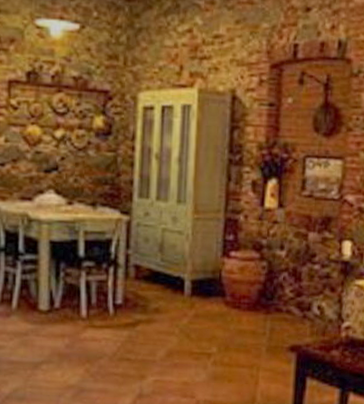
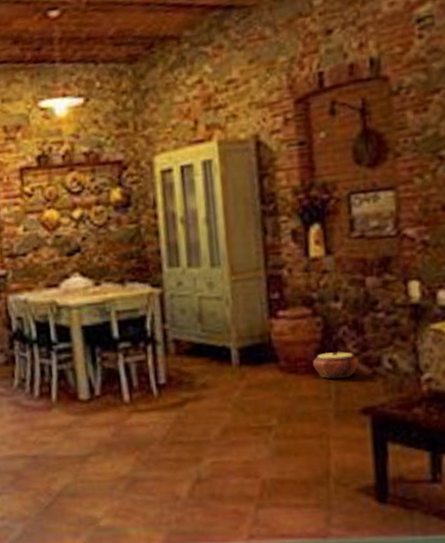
woven basket: none [254,293,293,318] -> present [313,351,359,379]

